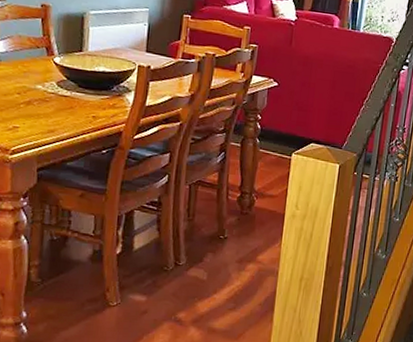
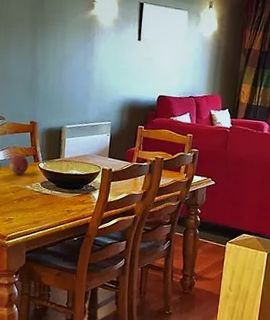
fruit: none [13,45,40,71] -> present [9,154,29,175]

